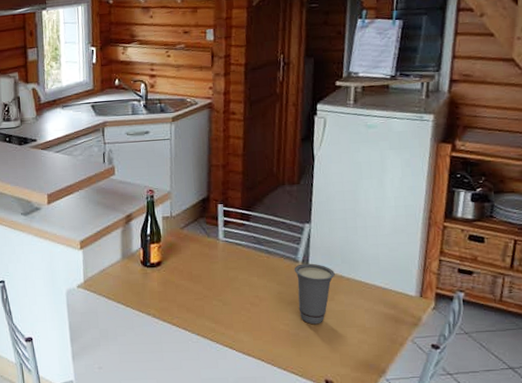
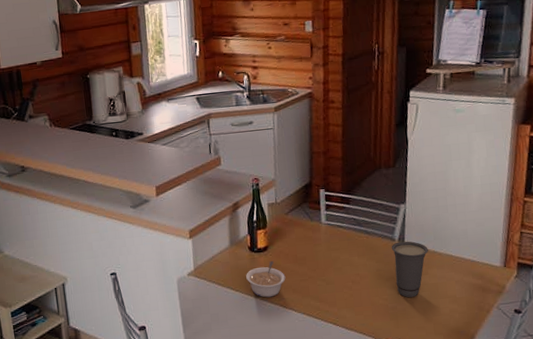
legume: none [138,277,180,315] -> present [246,261,286,298]

